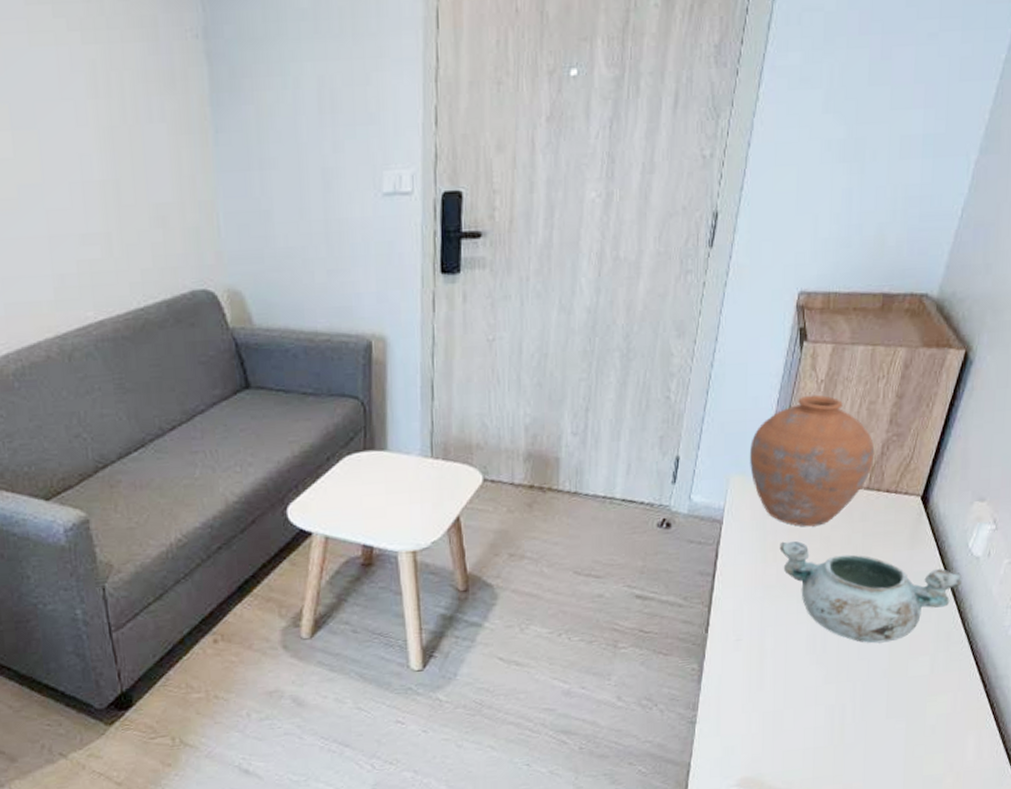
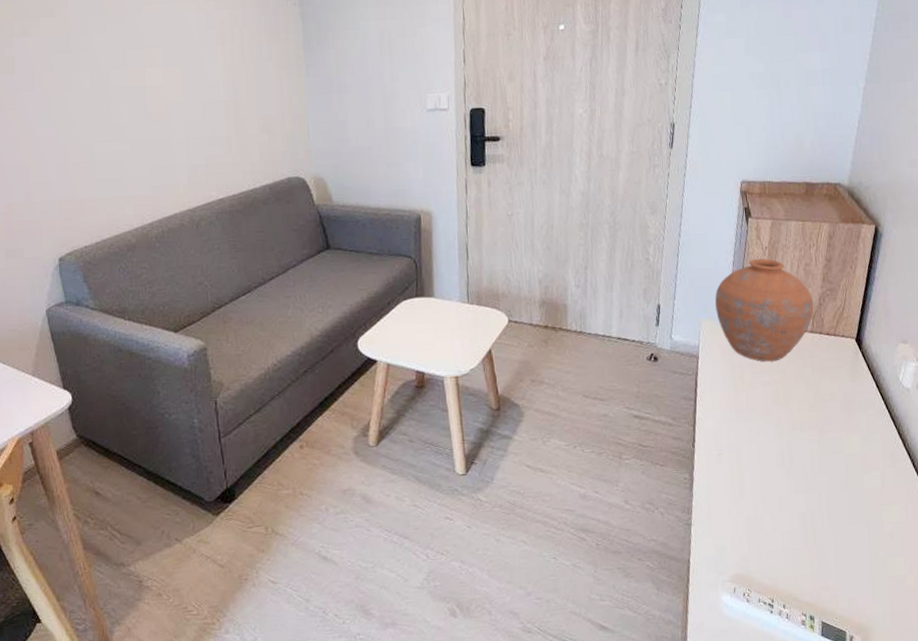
decorative bowl: present [779,541,962,644] -> none [746,373,898,460]

